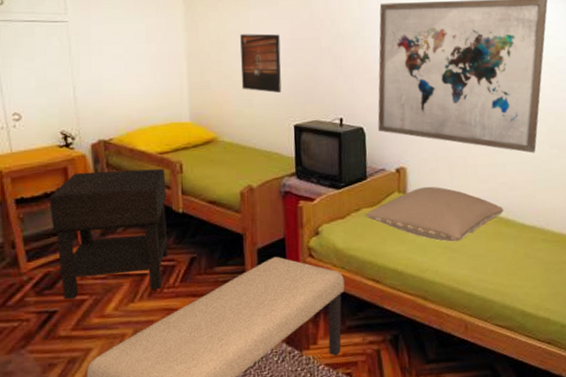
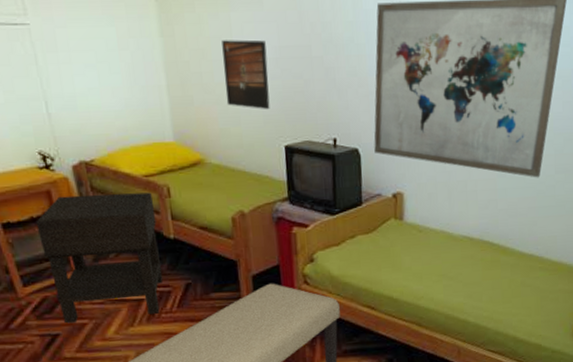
pillow: present [365,186,504,242] -> none [360,212,503,270]

